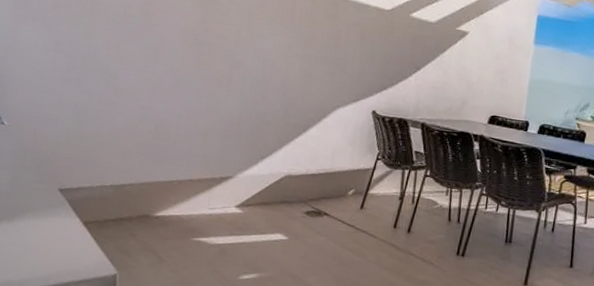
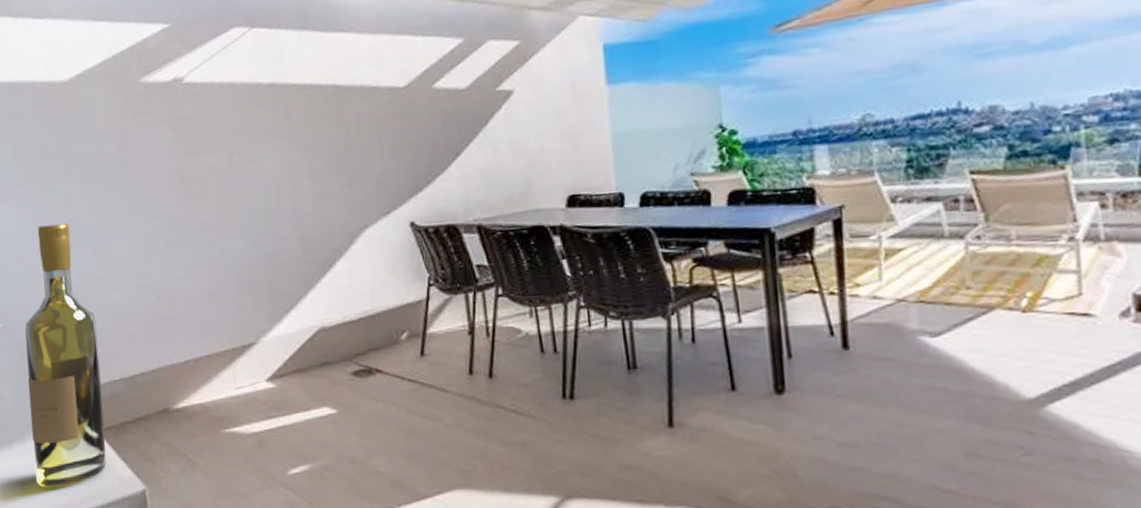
bottle: none [19,49,97,263] -> present [25,223,107,488]

